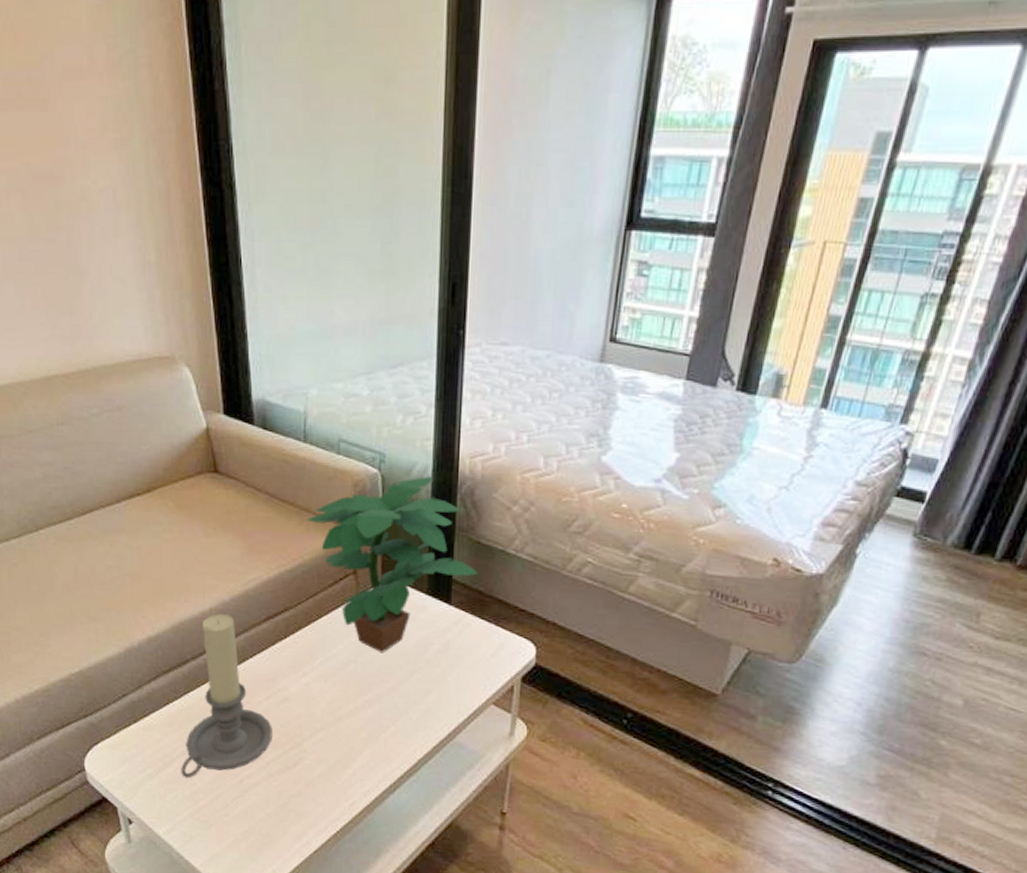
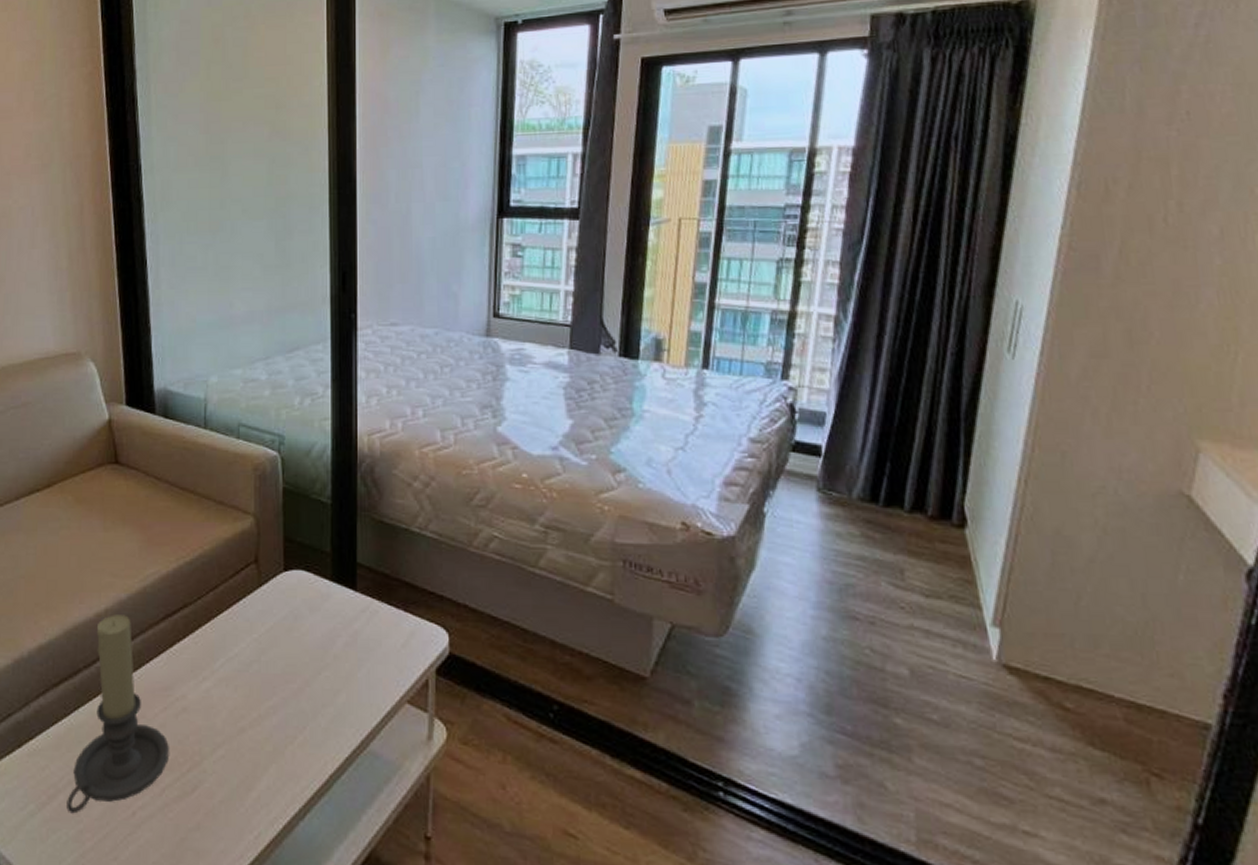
potted plant: present [307,477,478,654] -> none [207,457,383,650]

